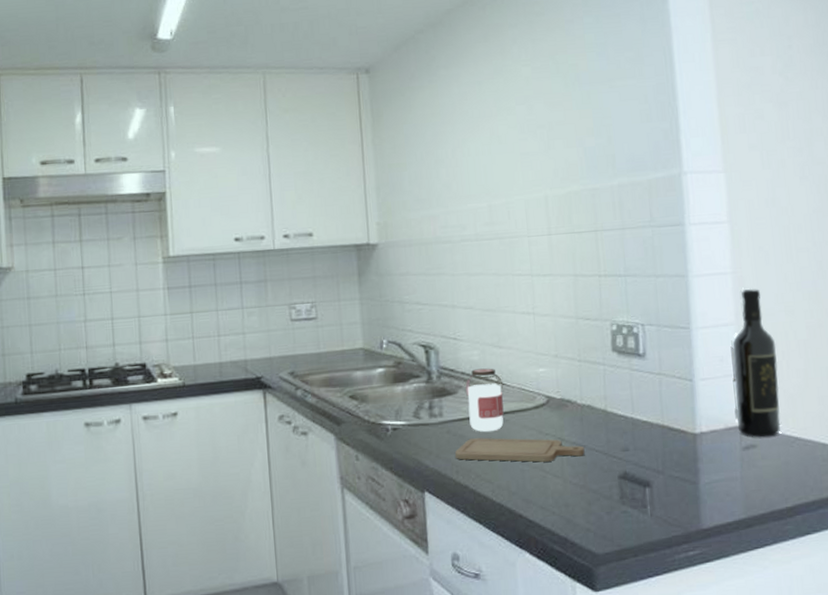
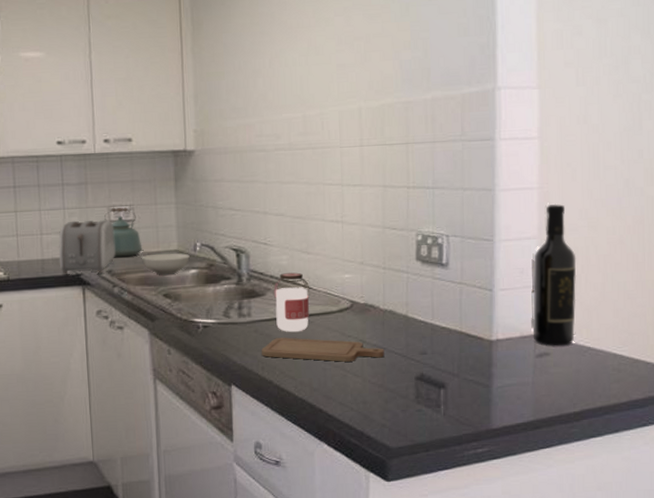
toaster: none [237,318,298,379] -> present [59,219,116,275]
kettle: none [285,305,326,358] -> present [104,207,143,258]
bowl: none [326,351,376,375] -> present [142,253,190,275]

